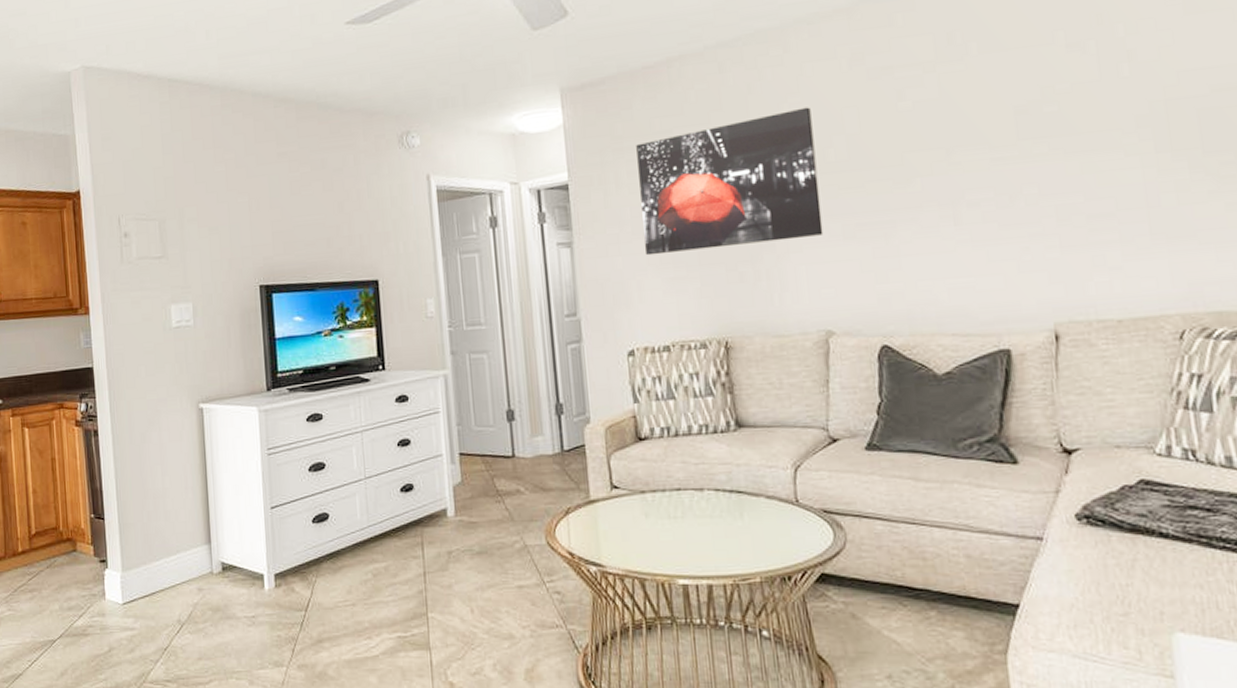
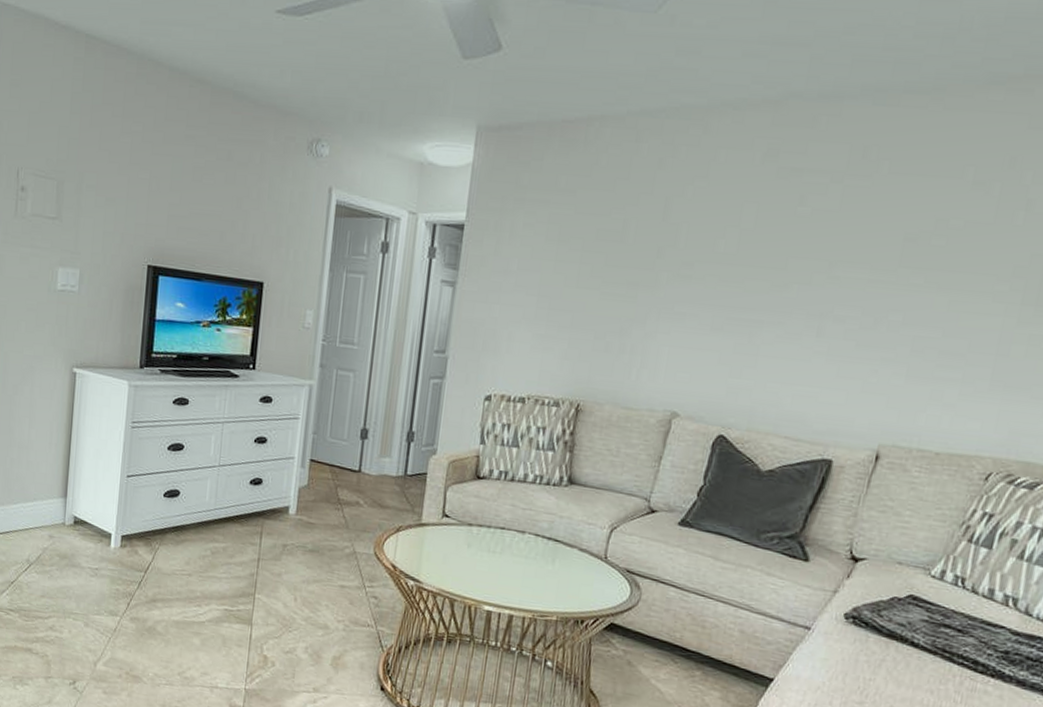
wall art: present [636,107,824,256] -> none [523,193,714,322]

